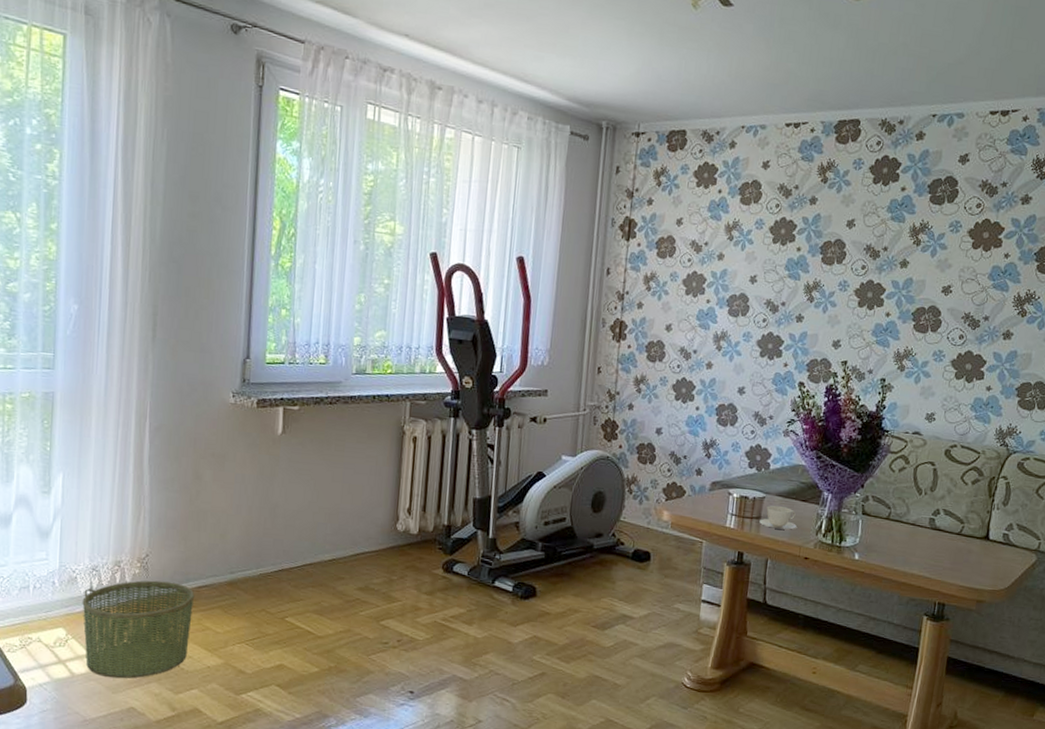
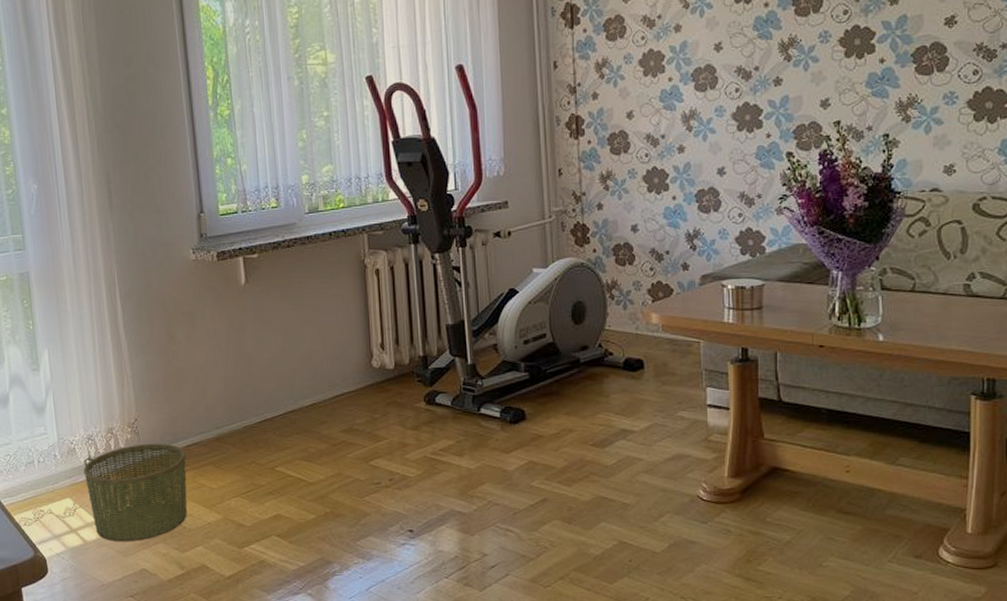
teacup: present [759,505,797,530] -> none [762,292,805,318]

